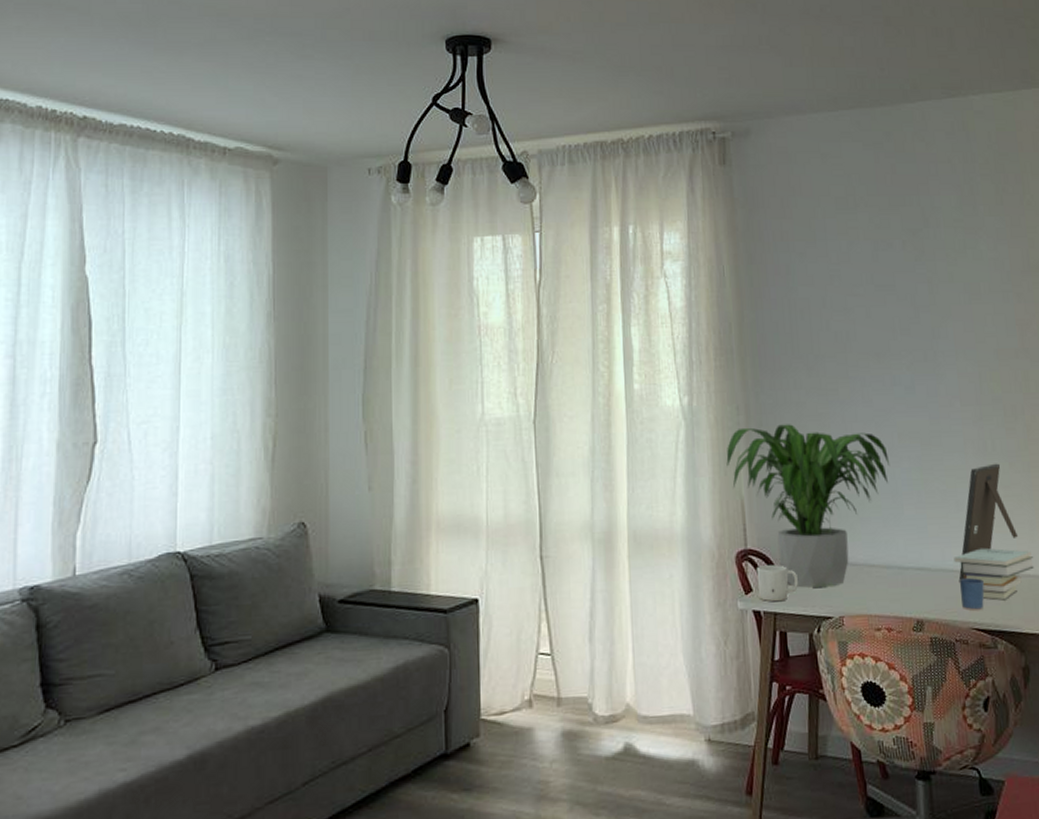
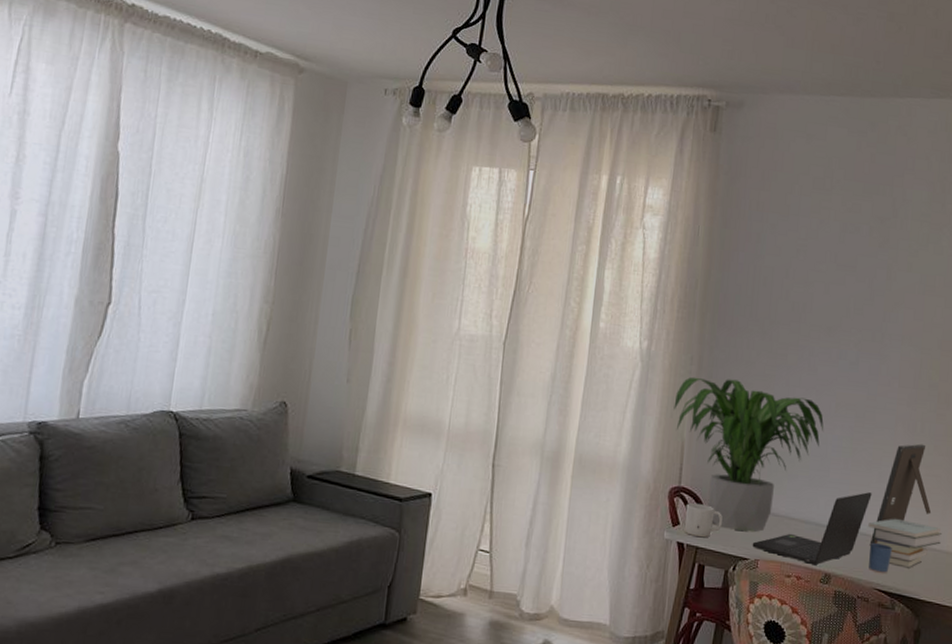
laptop: none [833,524,953,613] -> present [752,492,872,566]

